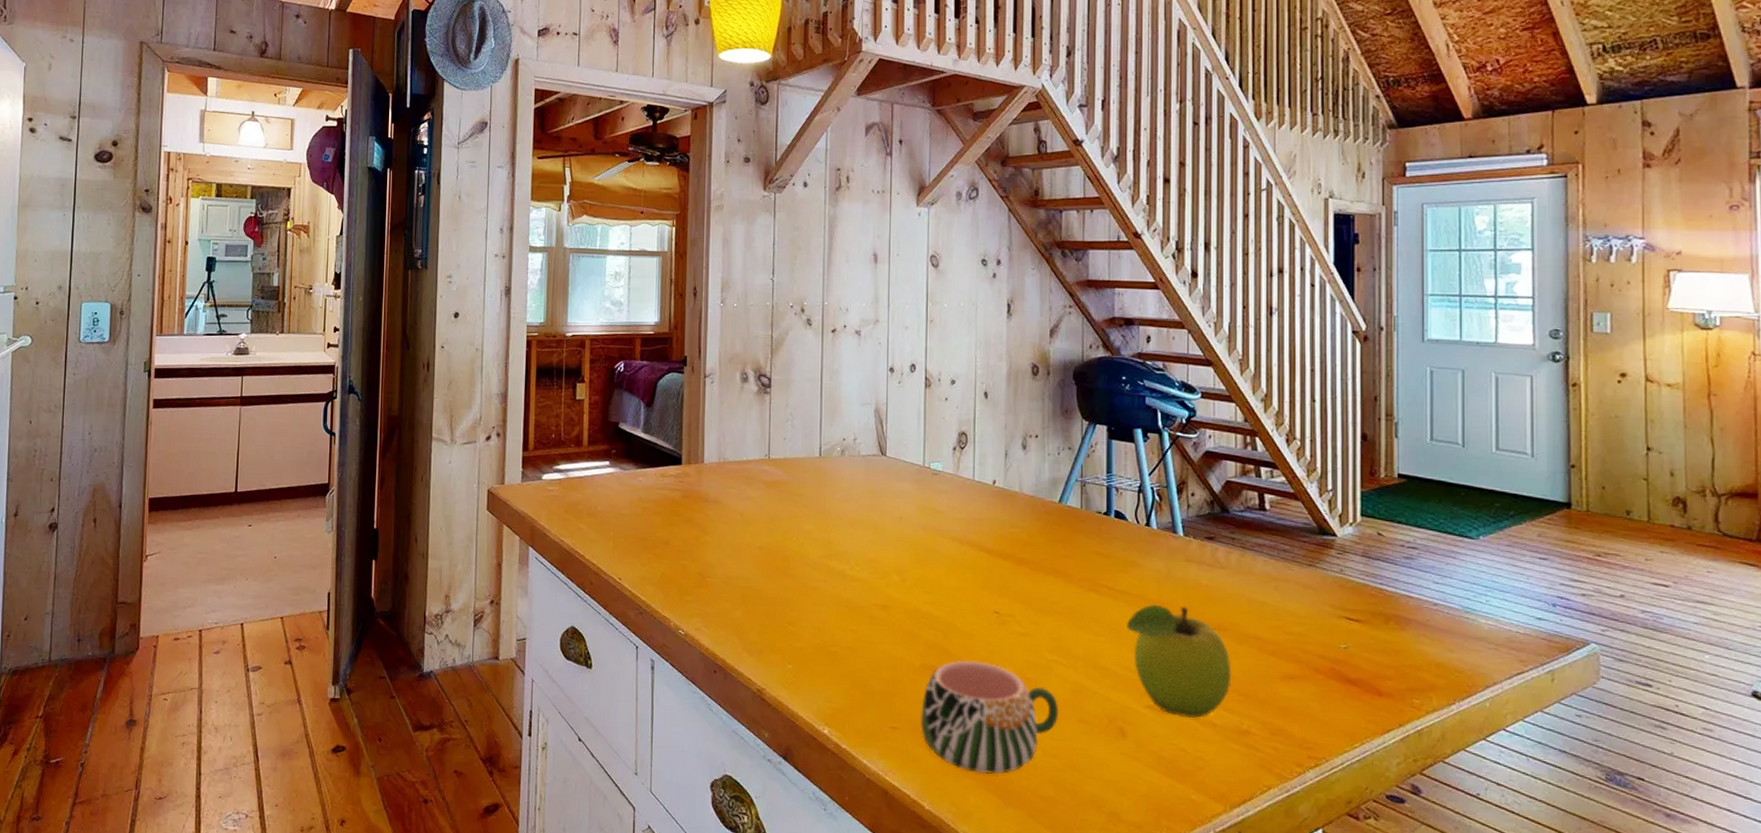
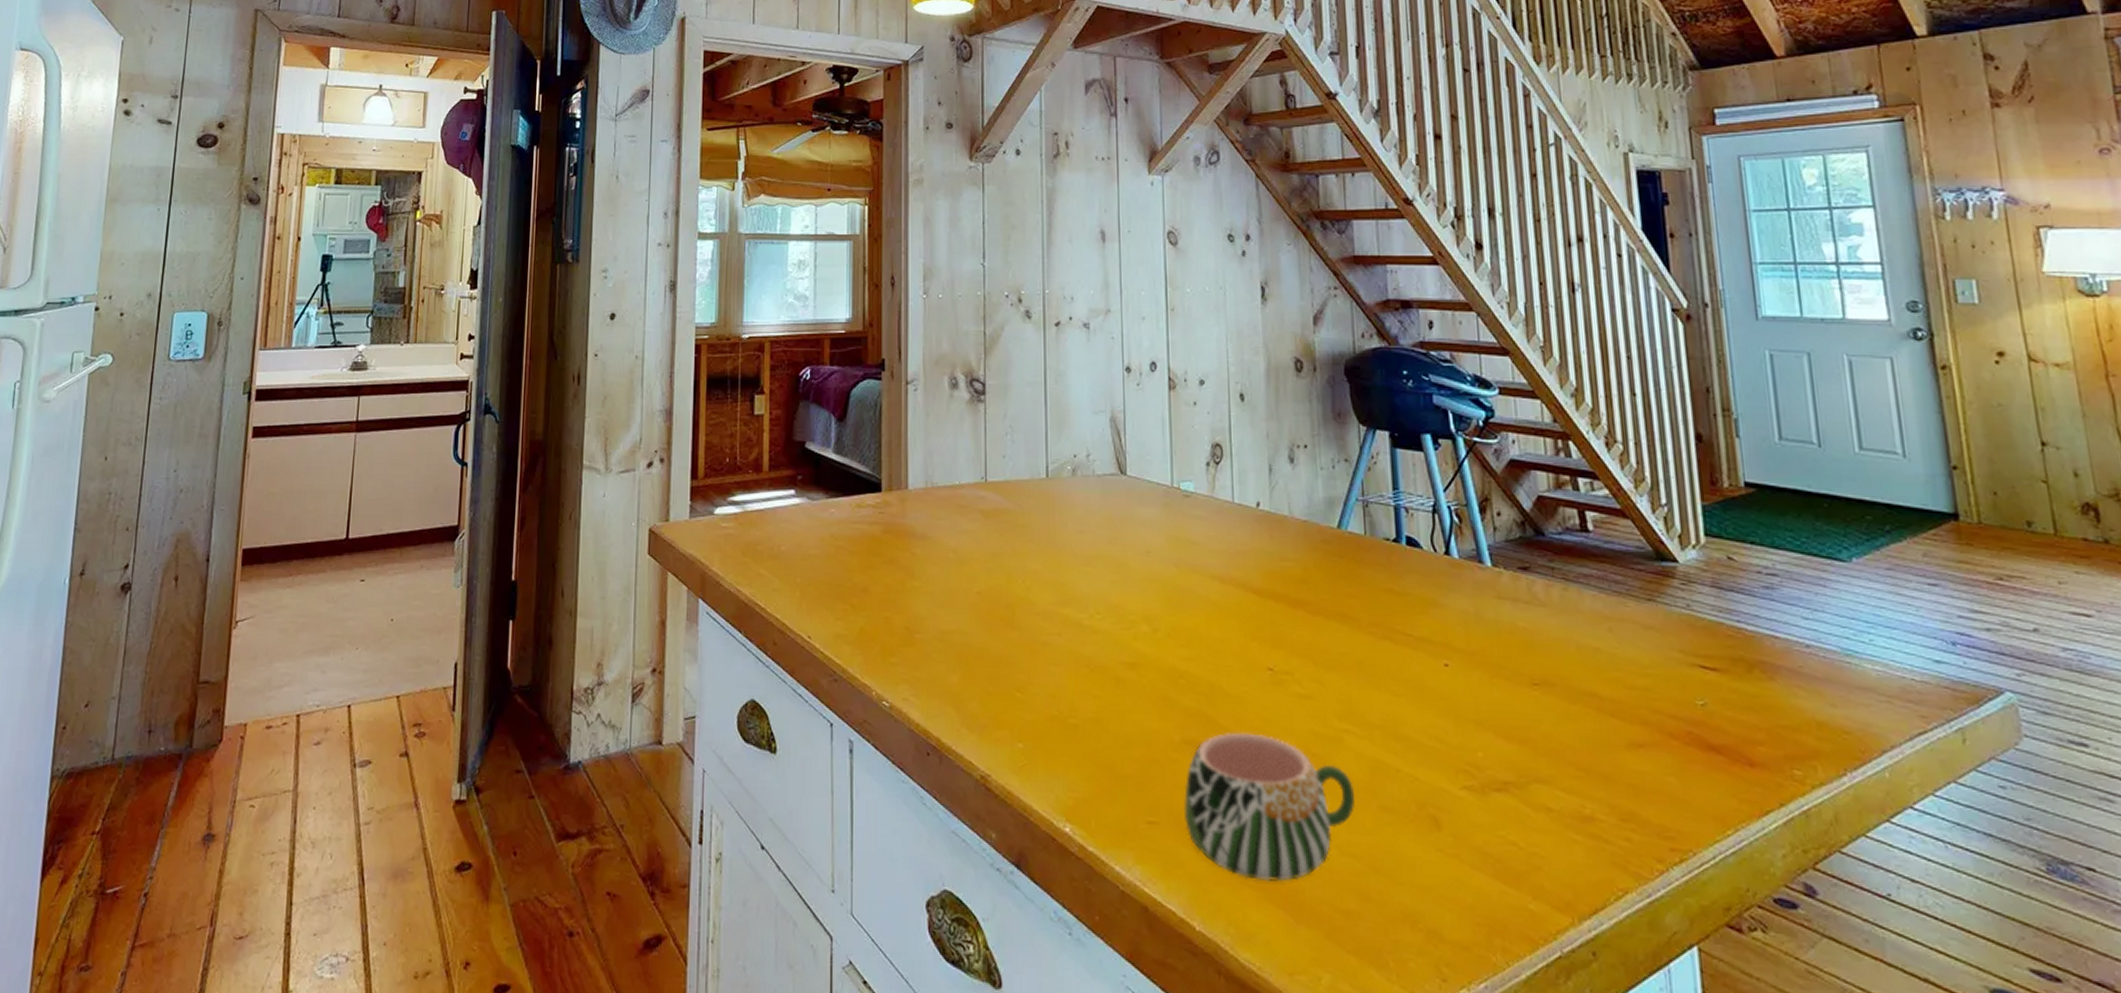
fruit: present [1126,604,1232,719] -> none [1429,654,1567,802]

